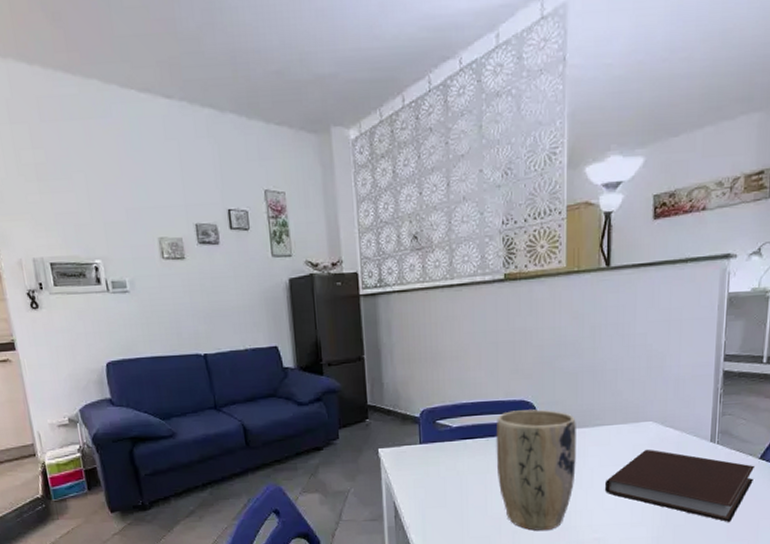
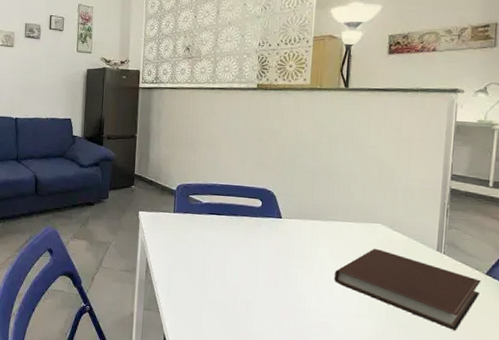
plant pot: present [496,409,576,531] -> none [237,196,311,307]

